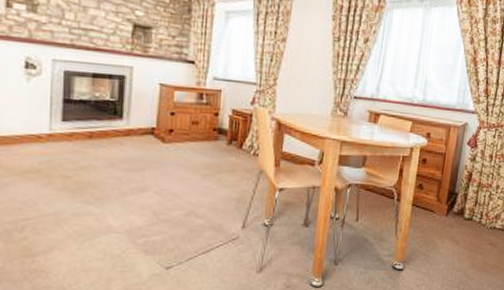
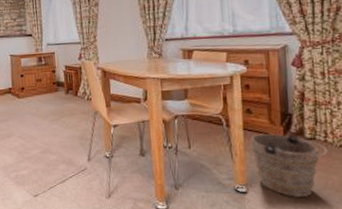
bucket: none [415,211,480,275] -> present [250,134,328,197]

